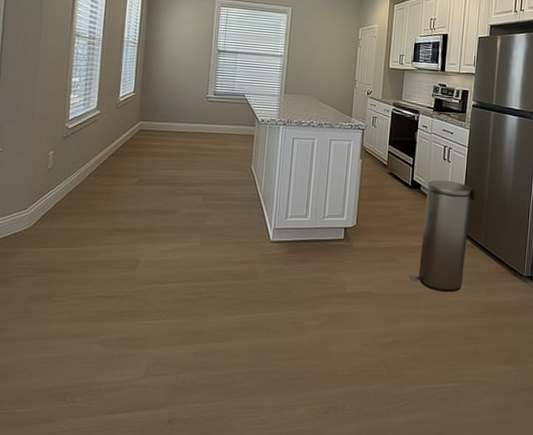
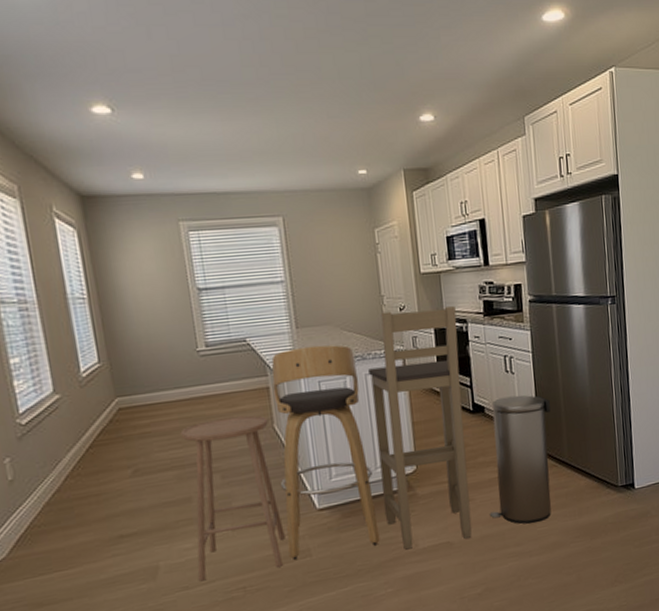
stool: none [166,152,248,282] -> present [180,415,285,582]
bar stool: none [241,108,325,282] -> present [271,345,380,561]
bar stool: none [323,93,412,293] -> present [368,305,472,550]

